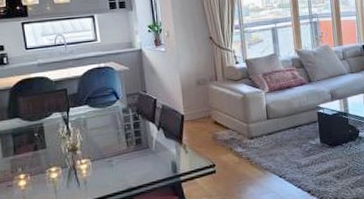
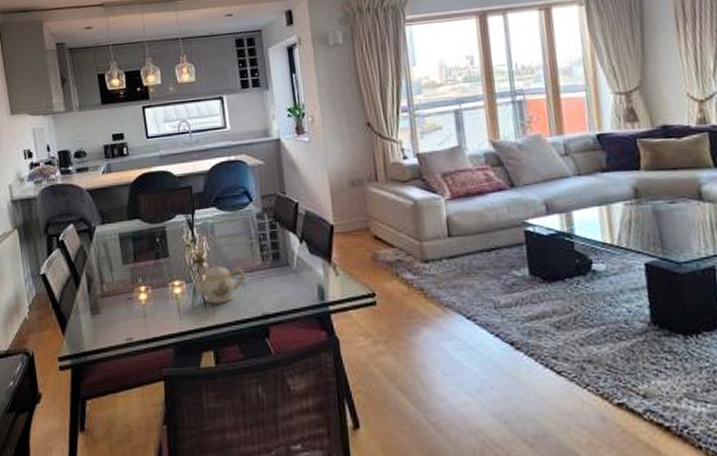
teapot: none [68,152,113,184] -> present [193,265,245,304]

